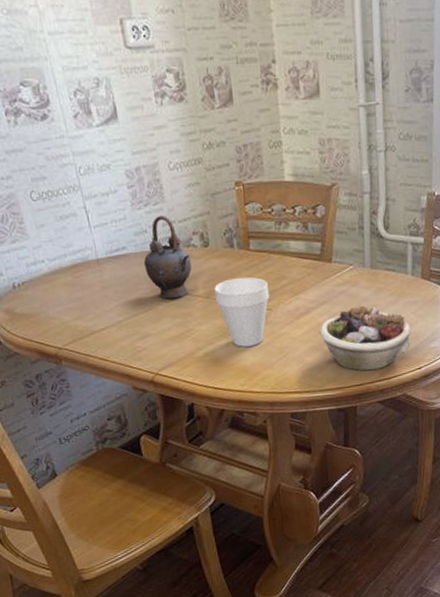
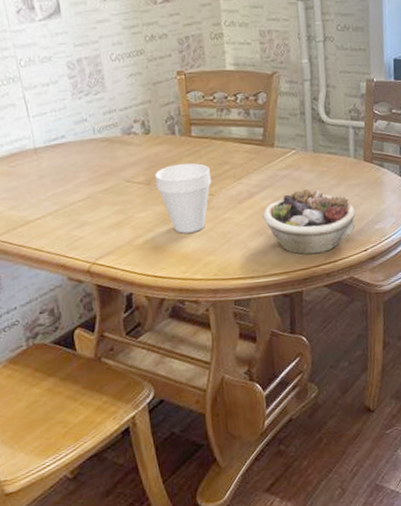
teapot: present [143,215,192,298] -> none [82,104,132,186]

